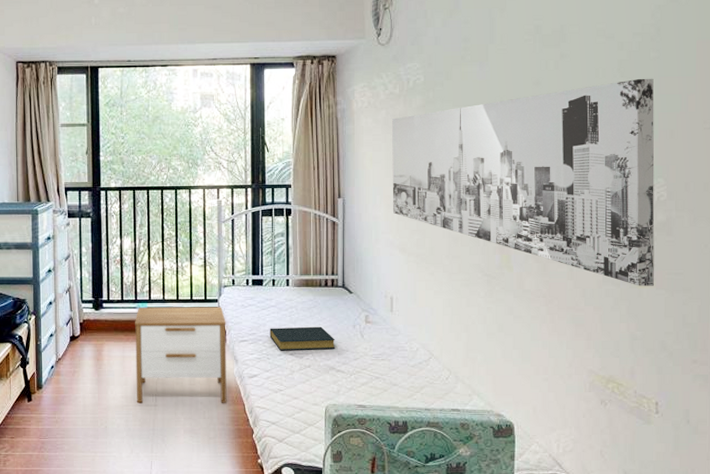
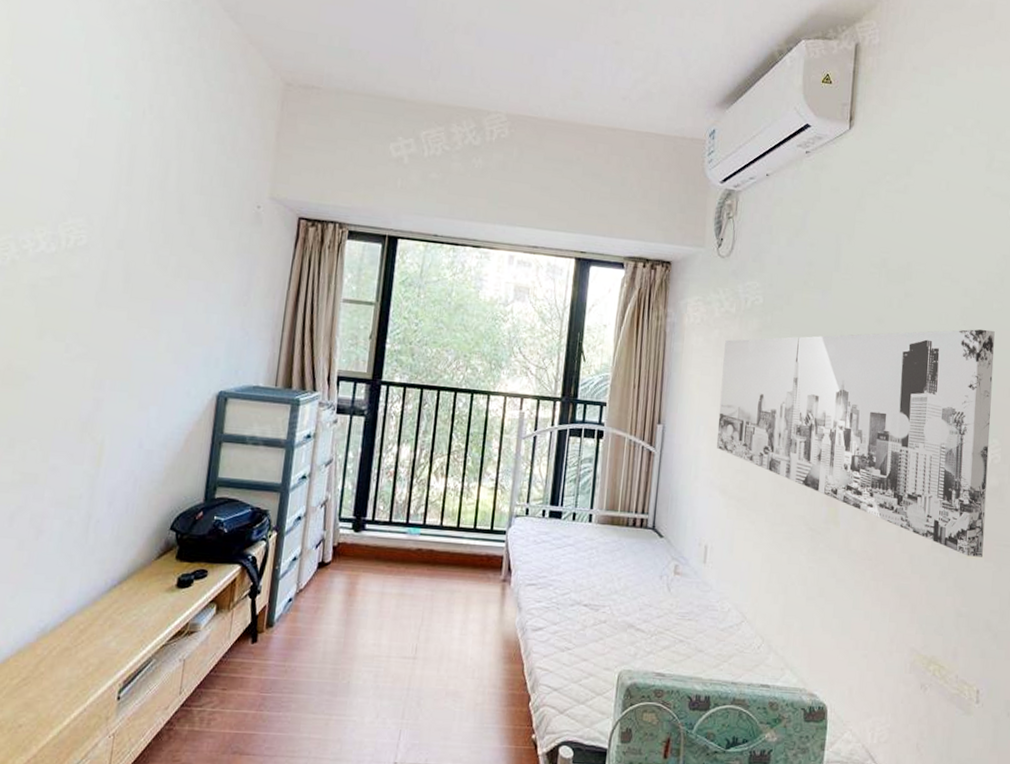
nightstand: present [135,307,227,403] -> none [391,533,513,661]
hardback book: present [269,326,336,351] -> none [562,571,638,603]

